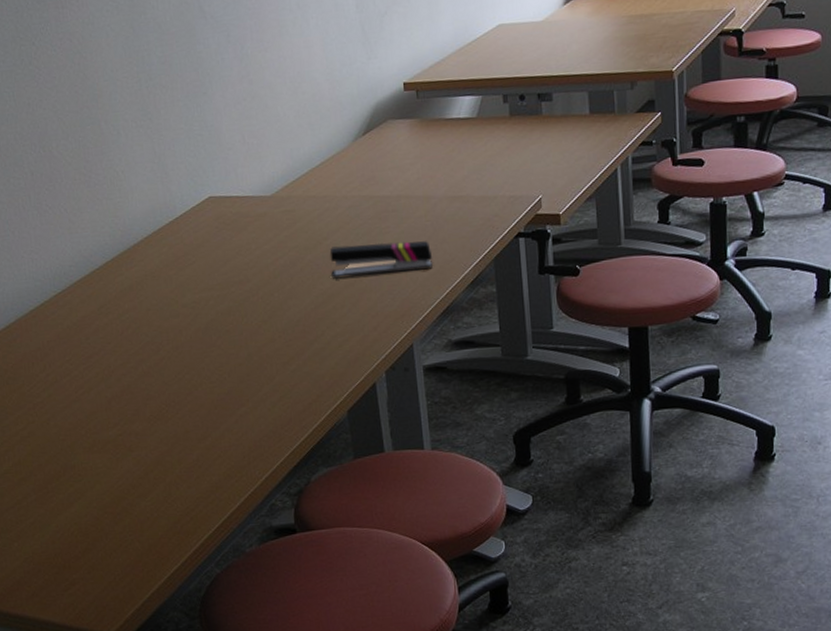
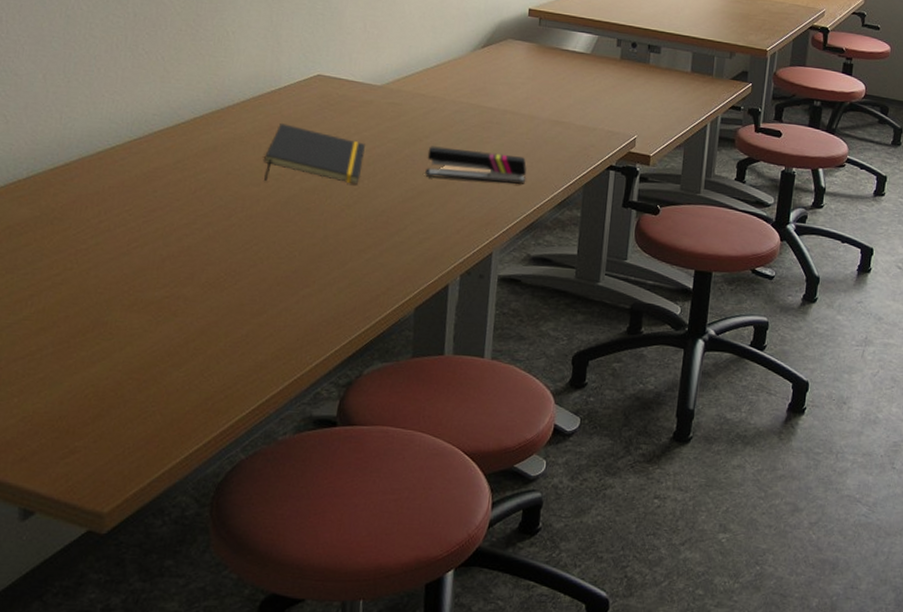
notepad: none [176,251,270,311] -> present [263,123,365,185]

